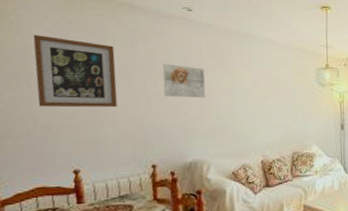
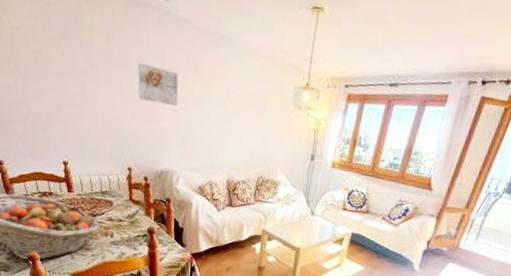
wall art: present [33,34,118,108] -> none [17,15,97,106]

